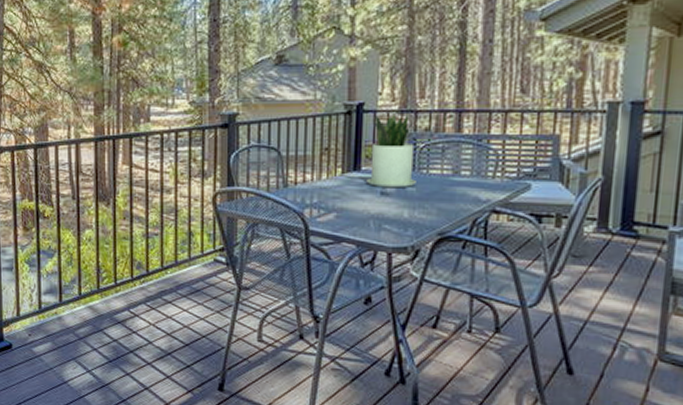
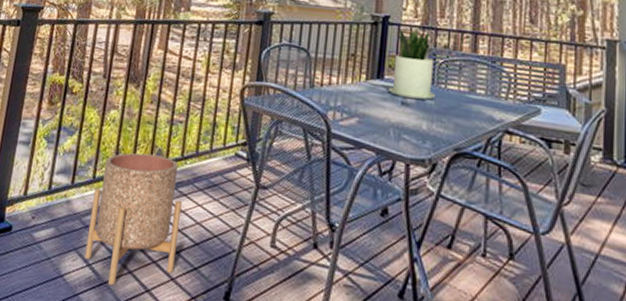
planter: none [82,268,169,387] -> present [84,153,183,285]

